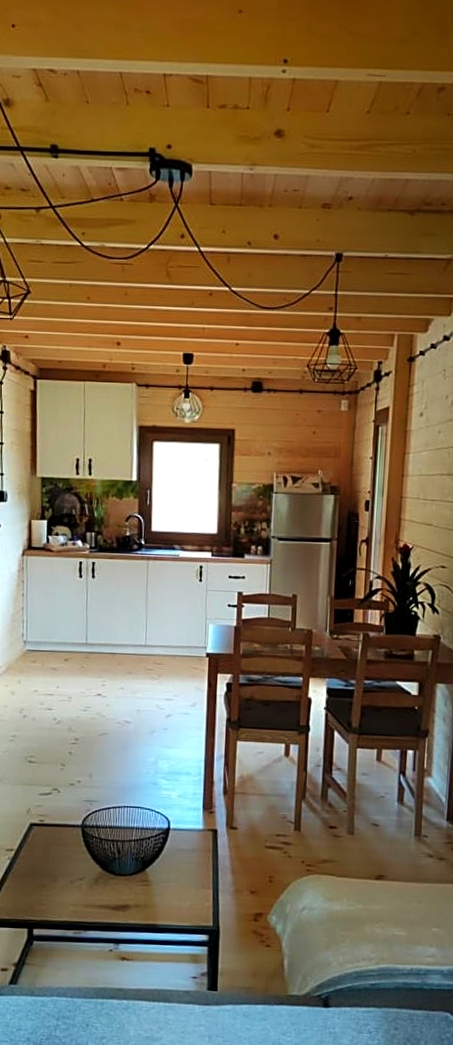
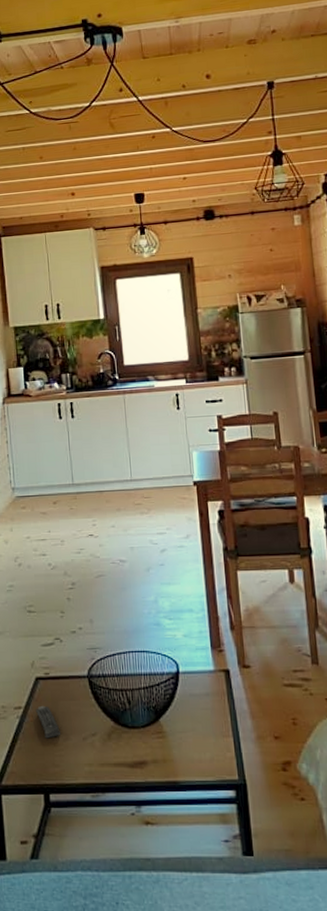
remote control: none [26,849,49,880] -> present [35,705,60,739]

